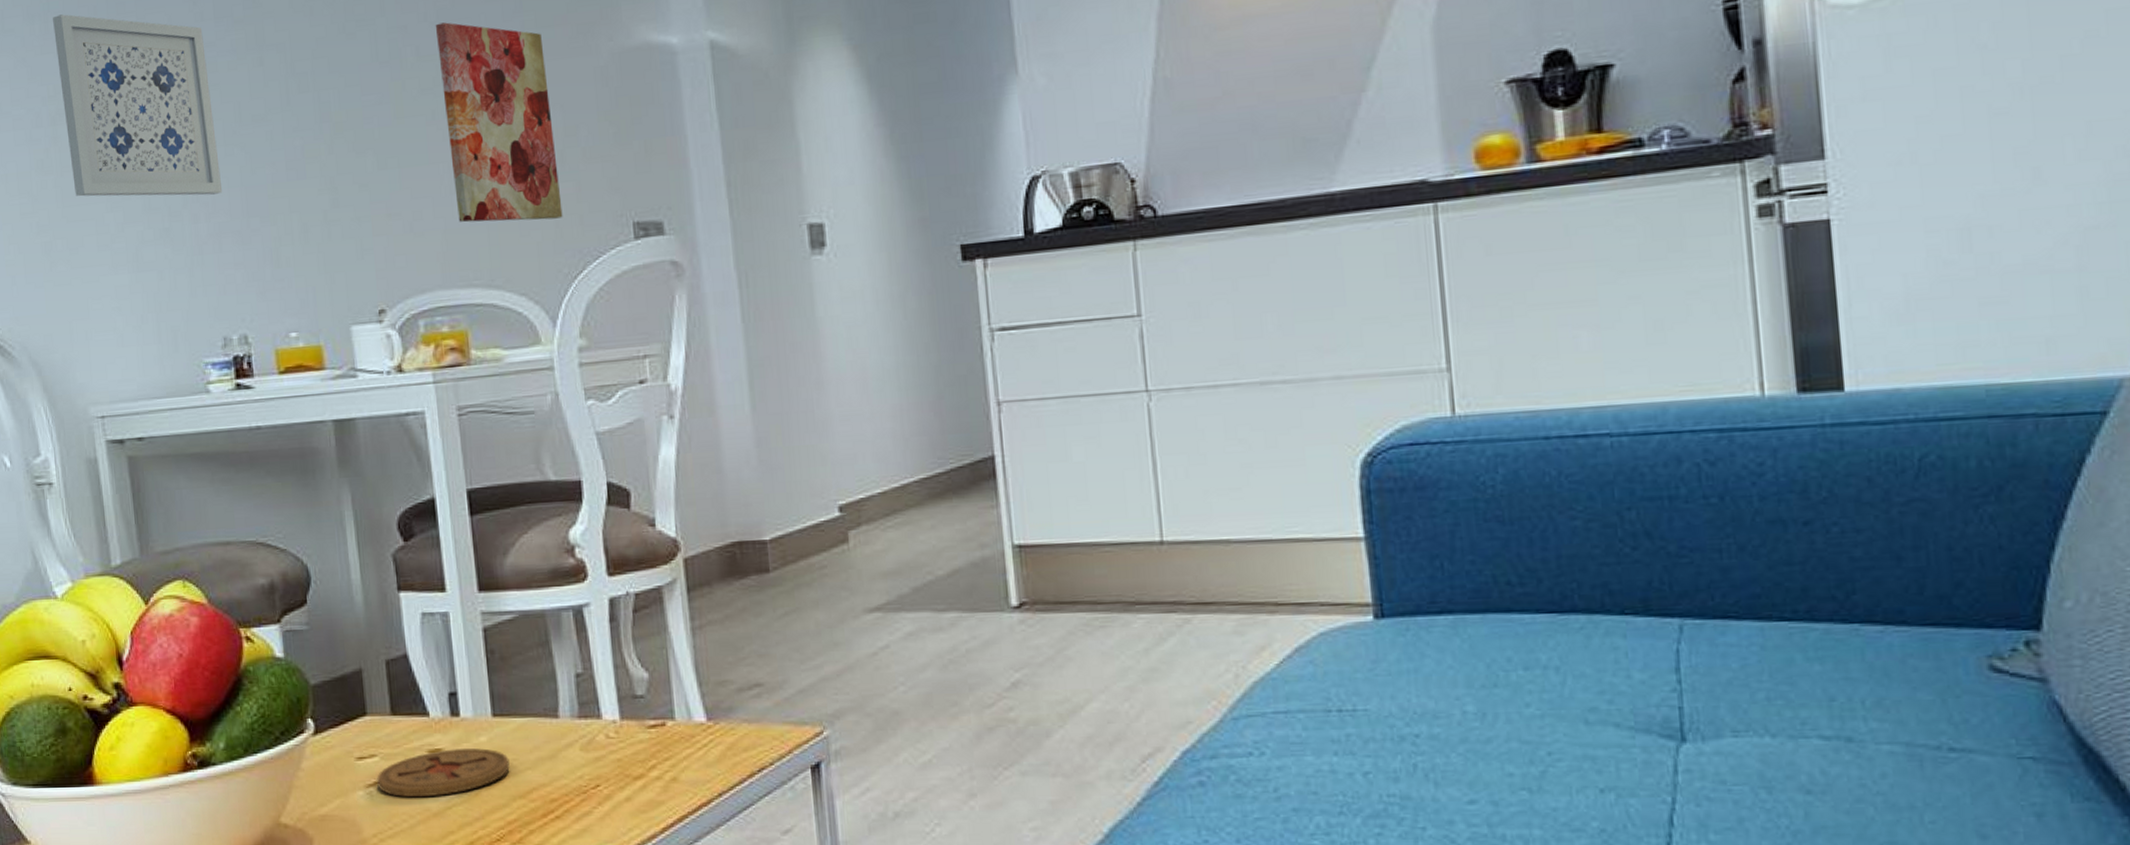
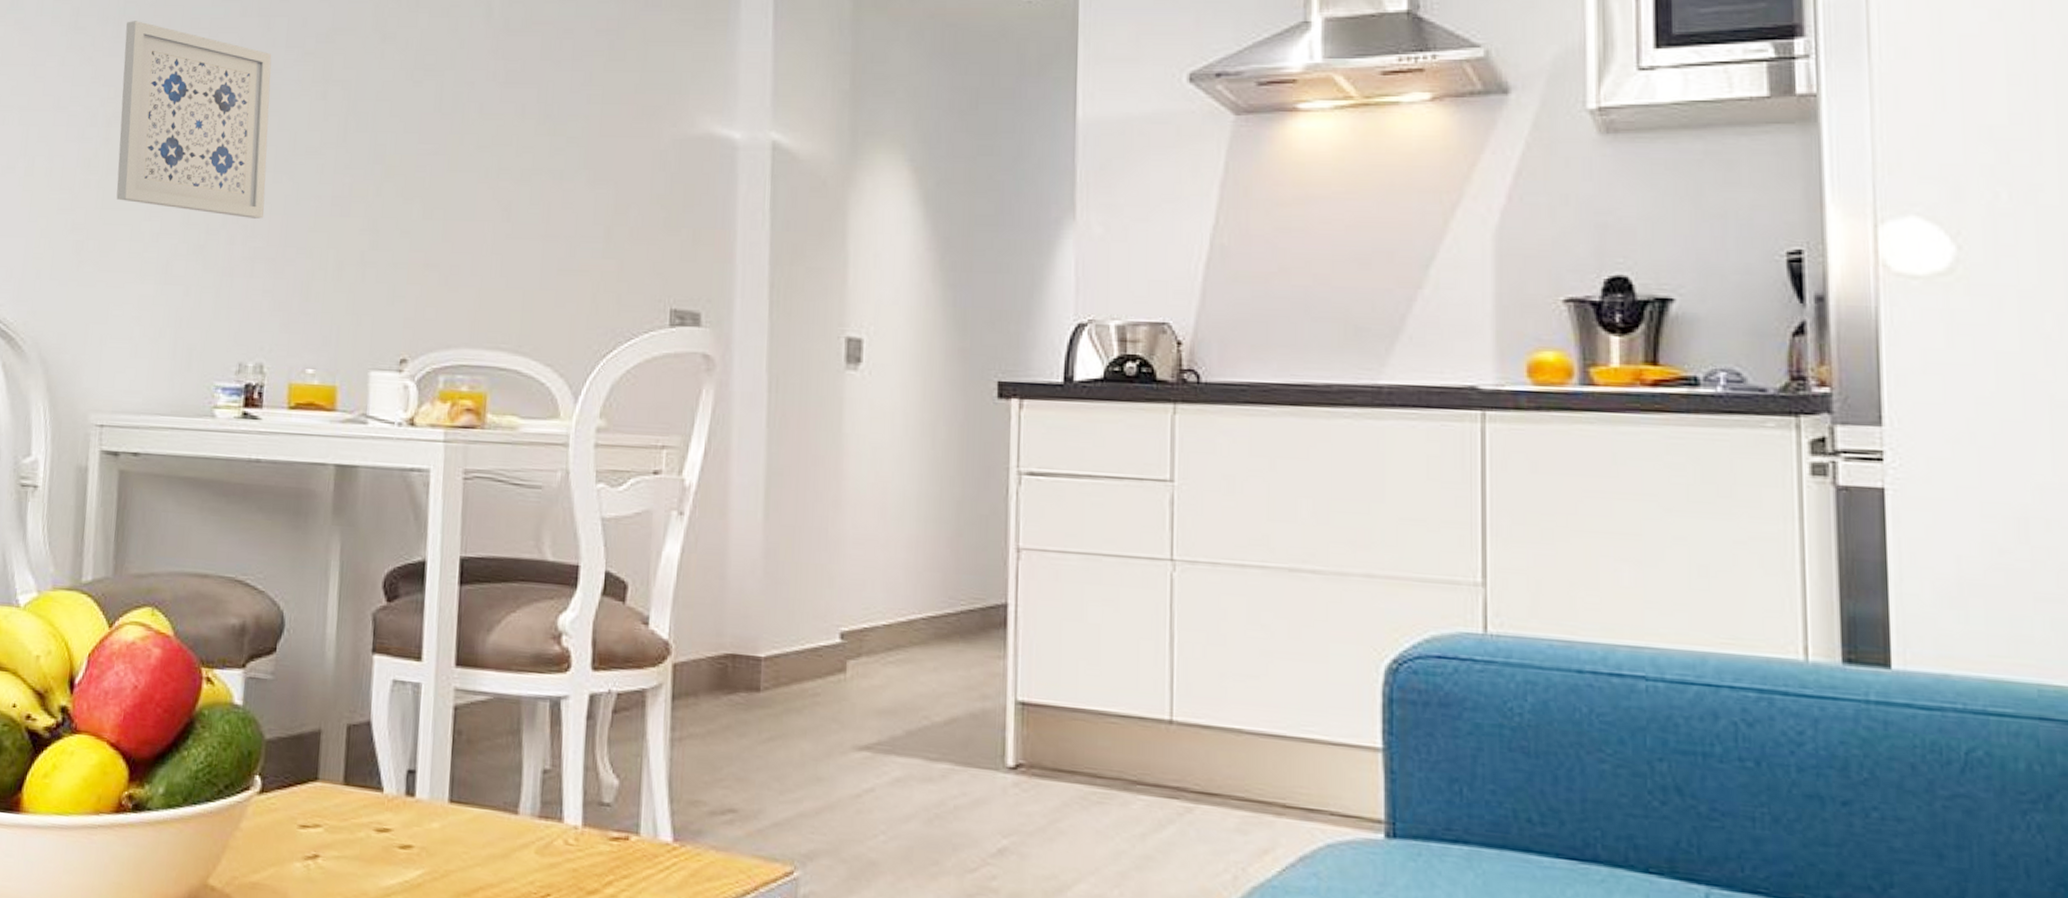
coaster: present [377,748,510,798] -> none [316,830,459,881]
wall art: present [435,22,563,223] -> none [495,84,606,294]

